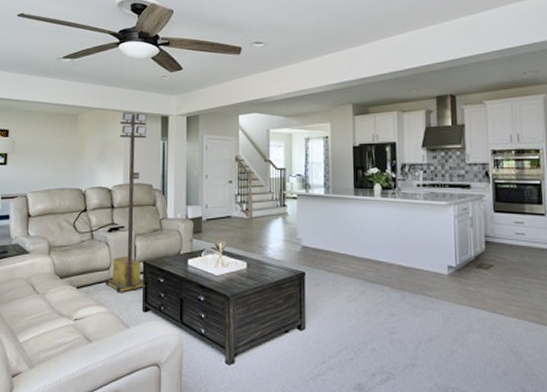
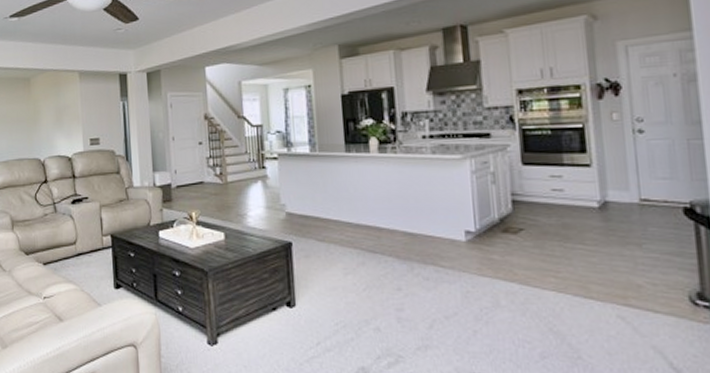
portable light tower: present [106,112,147,293] -> none [73,71,115,269]

